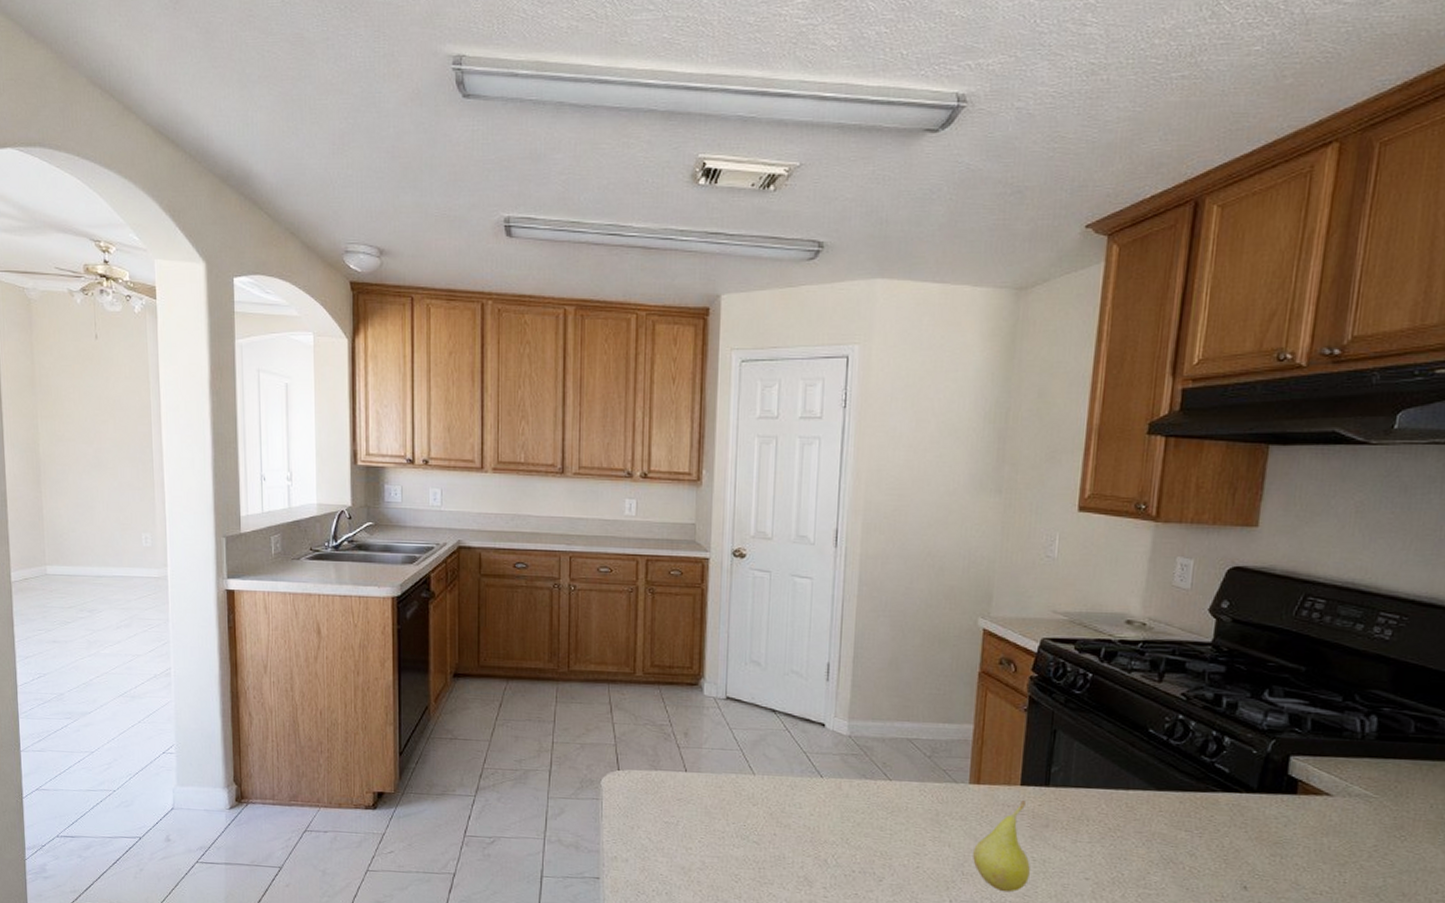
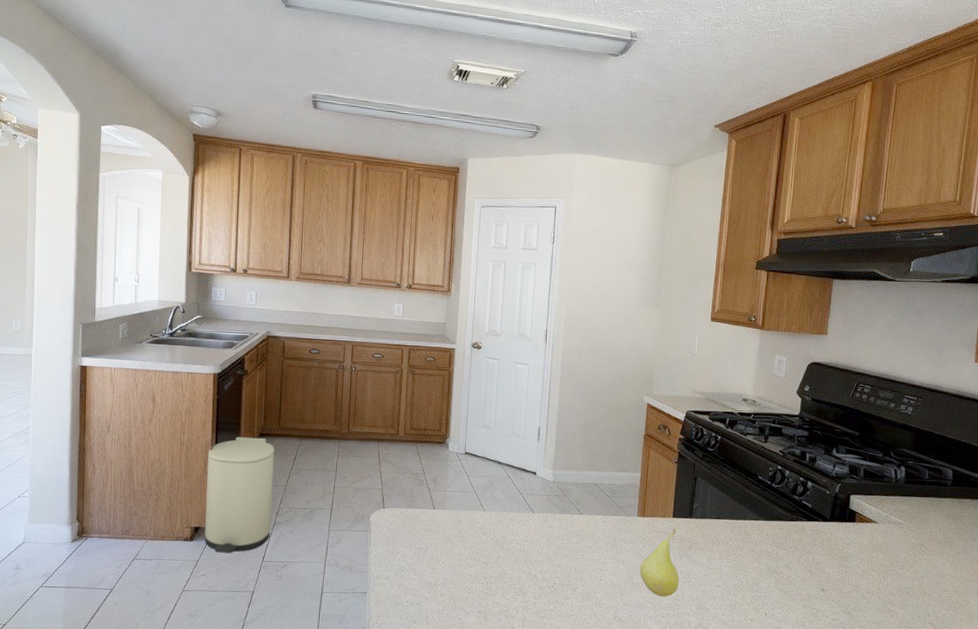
pedal bin: none [389,677,473,826] -> present [204,436,274,553]

